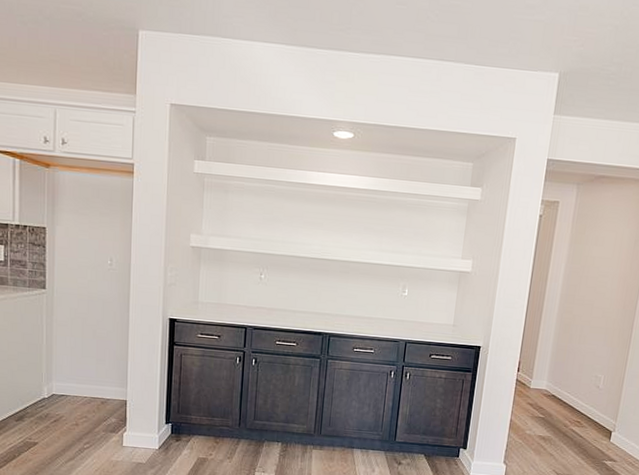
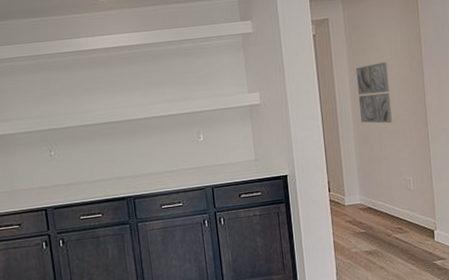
wall art: none [566,256,608,319] -> present [355,62,392,124]

